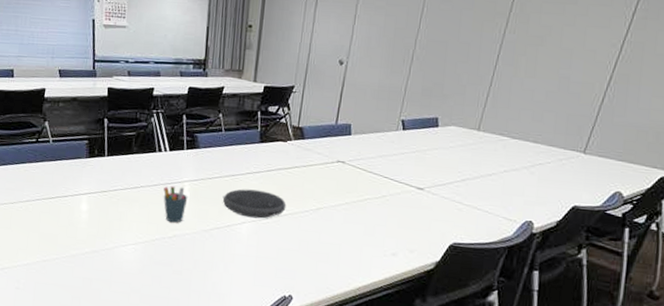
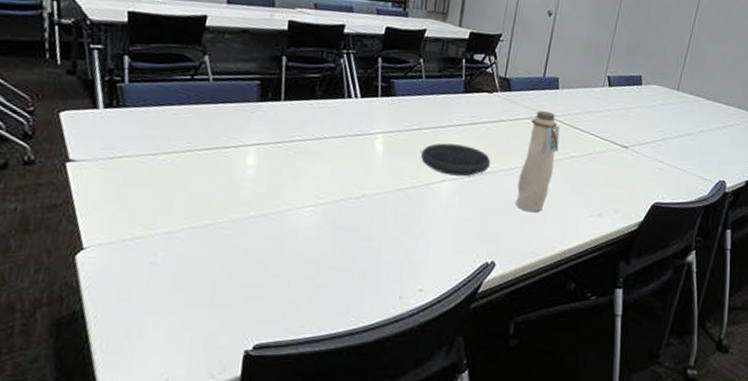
pen holder: present [163,186,188,223] -> none [351,138,381,181]
water bottle: none [311,156,353,251] -> present [516,111,561,212]

